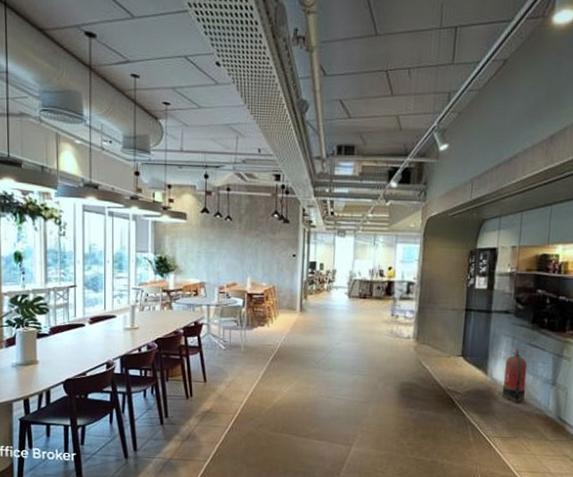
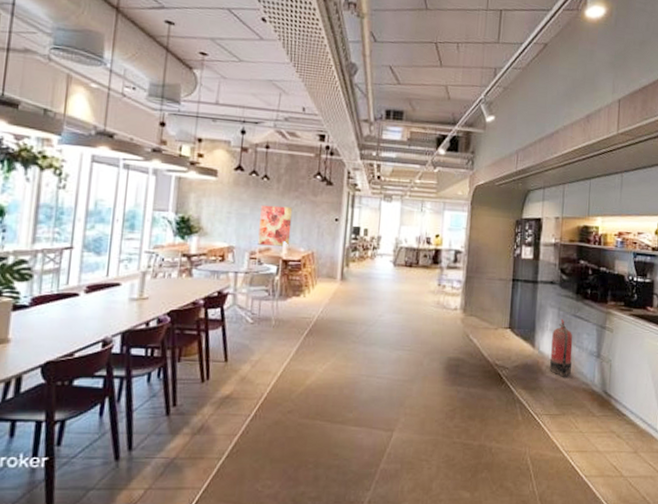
wall art: none [225,244,254,282] -> present [258,205,293,247]

